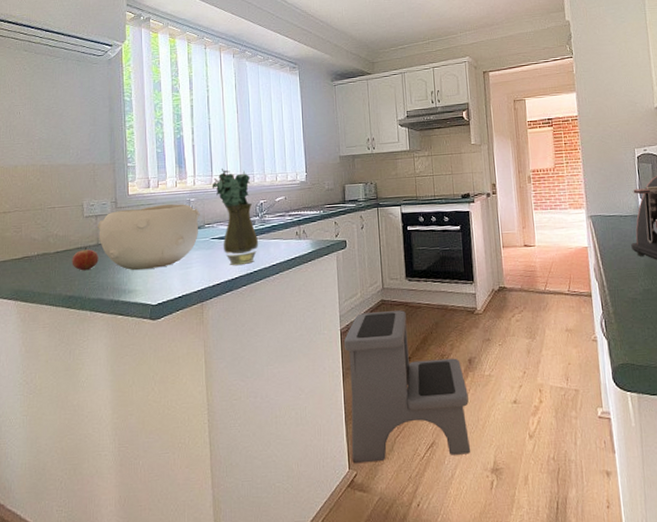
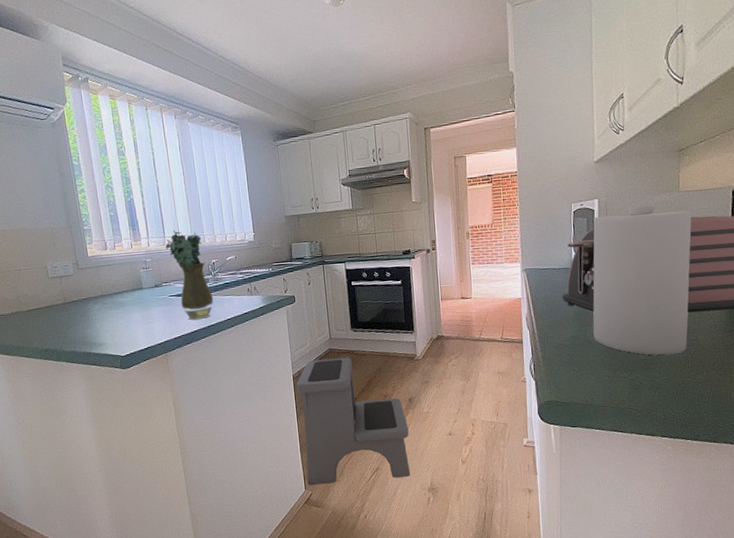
fruit: present [72,246,99,271] -> none [43,304,68,327]
bowl: present [97,203,200,270] -> none [62,264,157,326]

